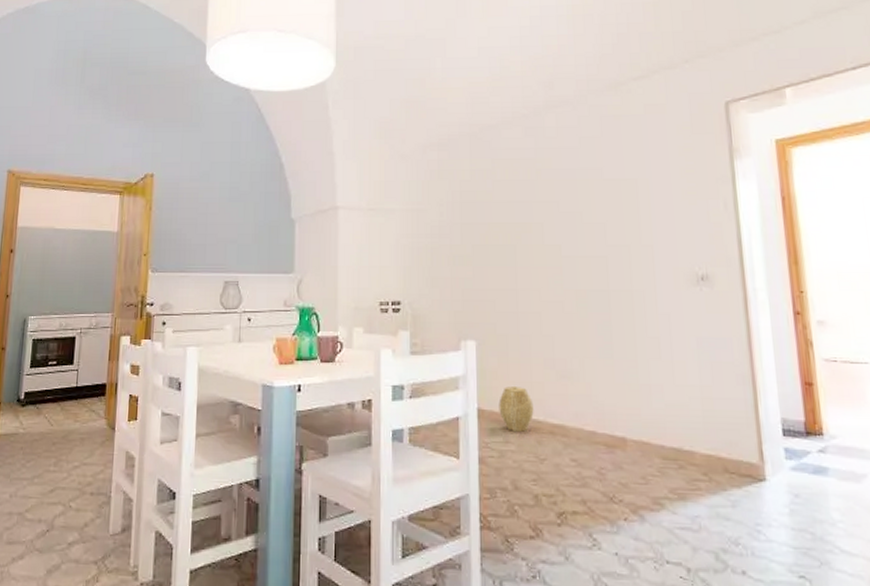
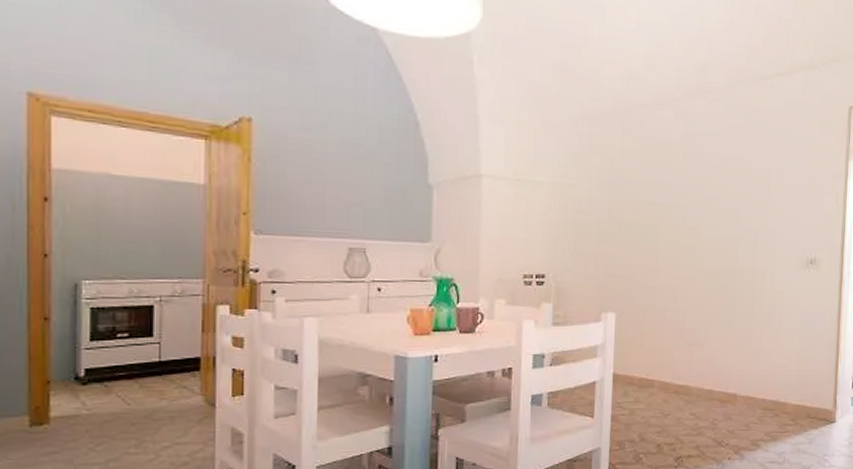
woven basket: present [499,386,534,432] -> none [632,354,663,392]

